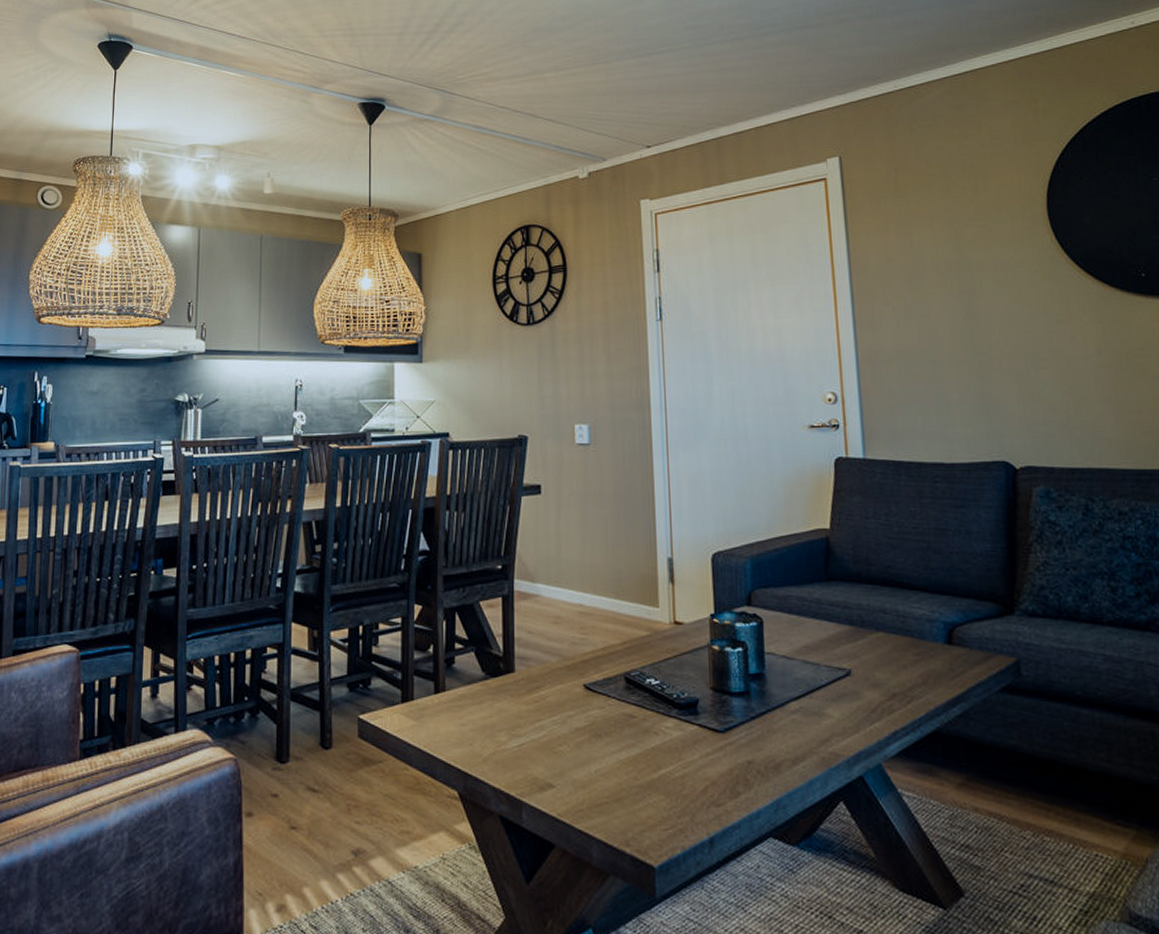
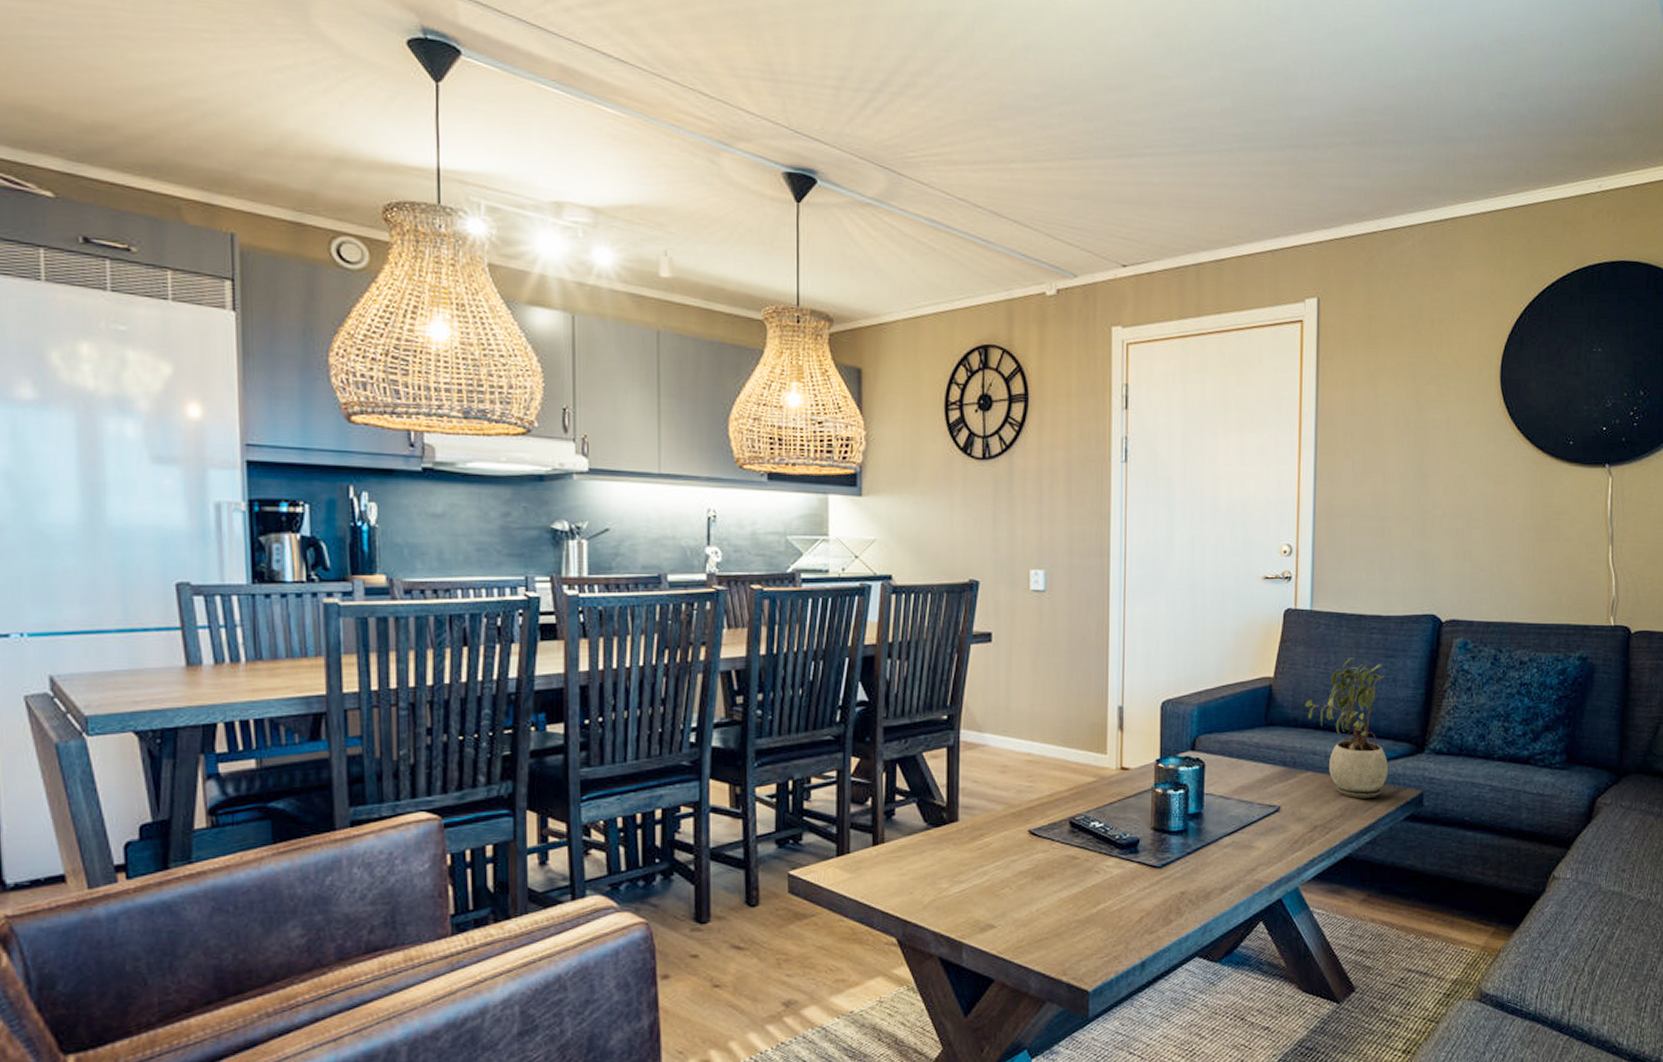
potted plant: none [867,508,974,665] -> present [1305,658,1388,799]

